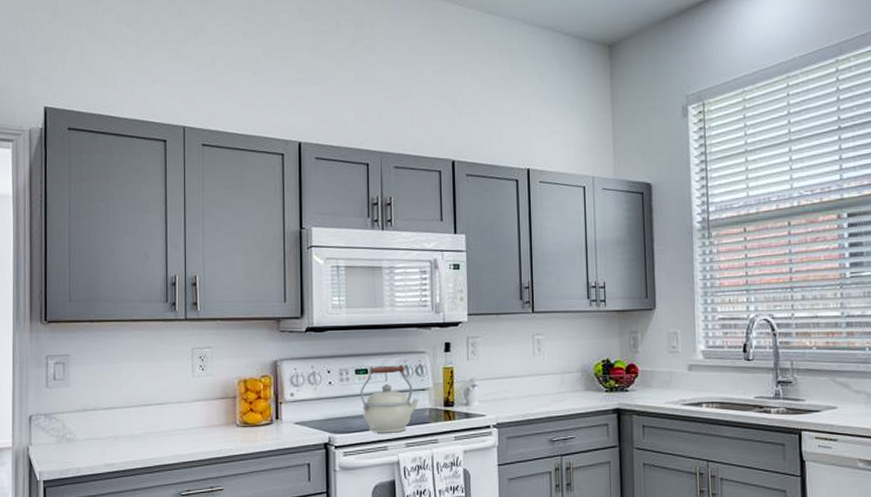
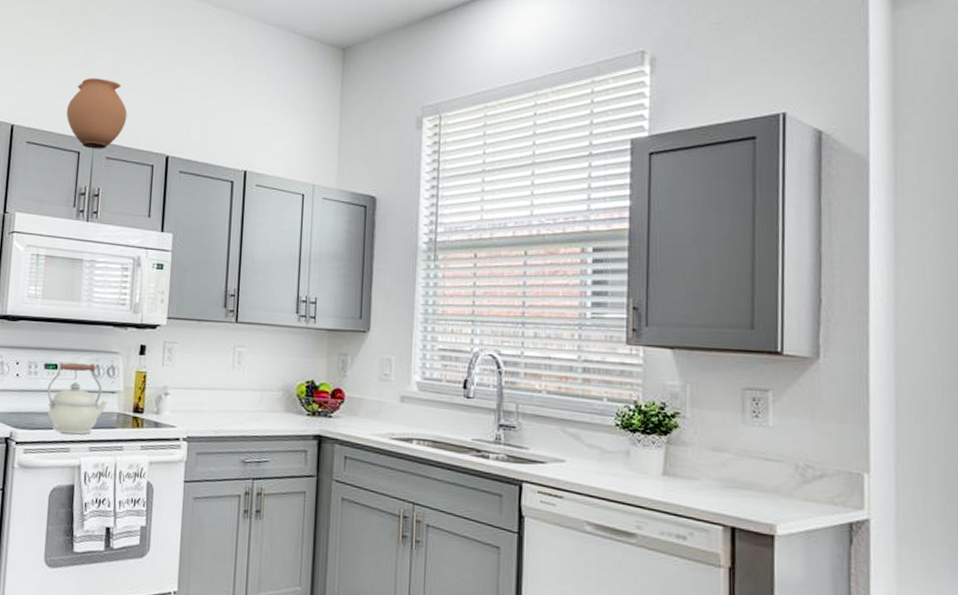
ceramic pot: none [351,90,411,160] -> present [66,78,128,149]

